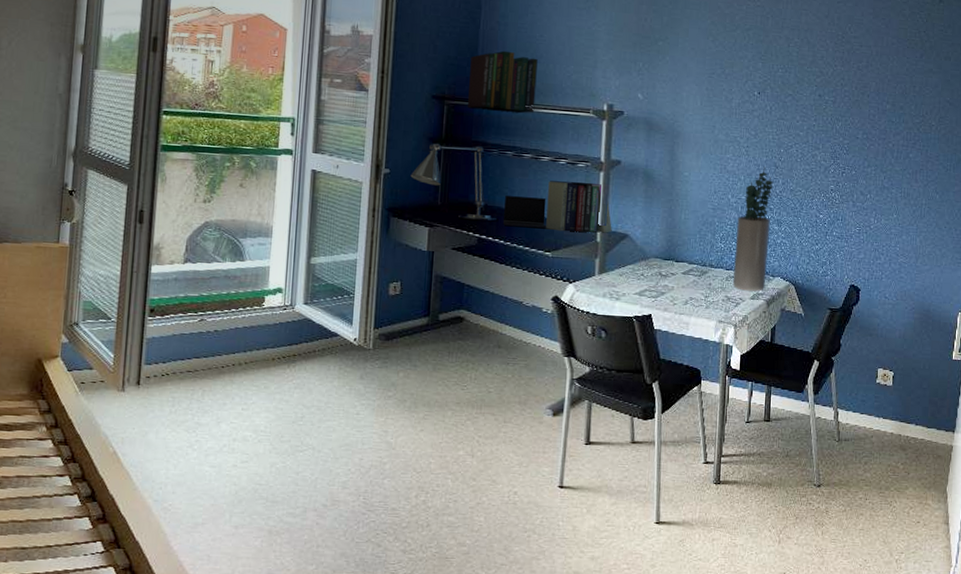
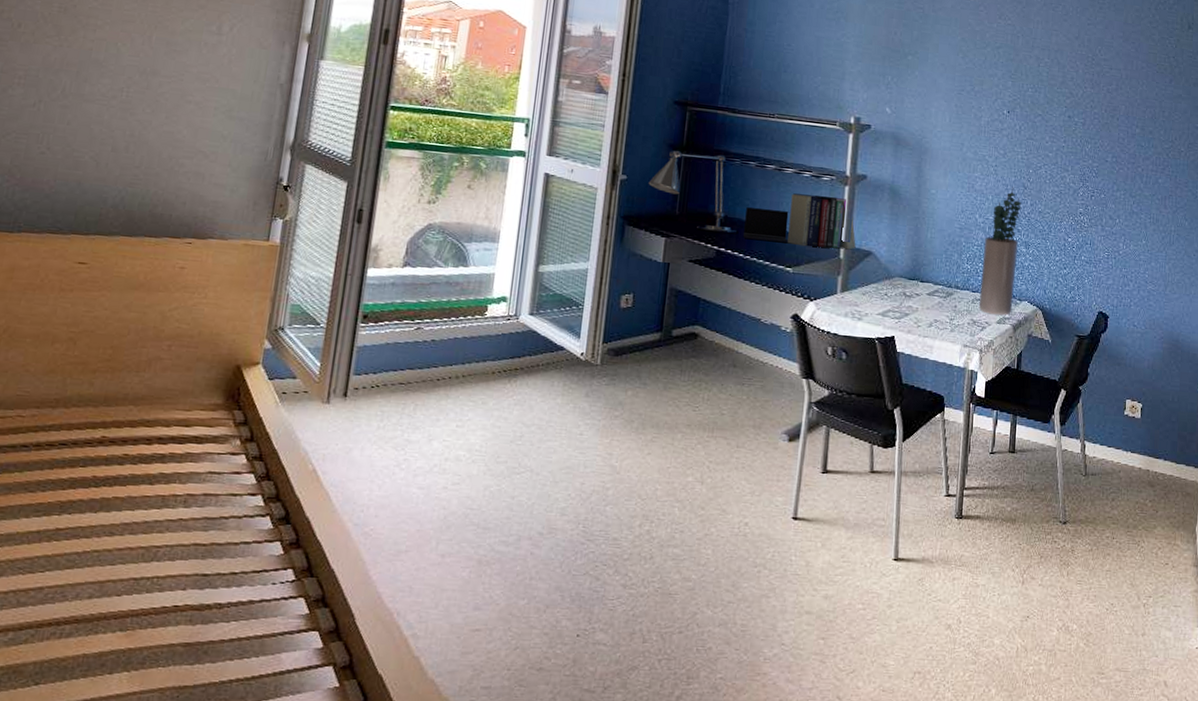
books: present [467,50,538,114] -> none [710,58,785,123]

